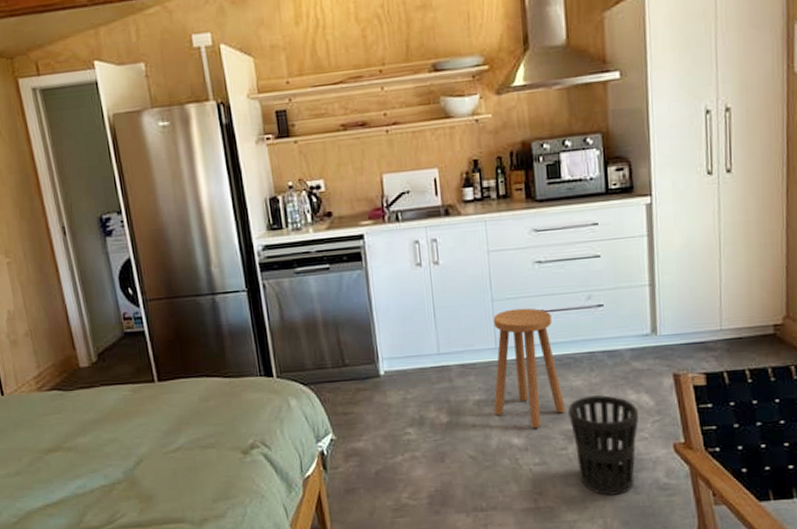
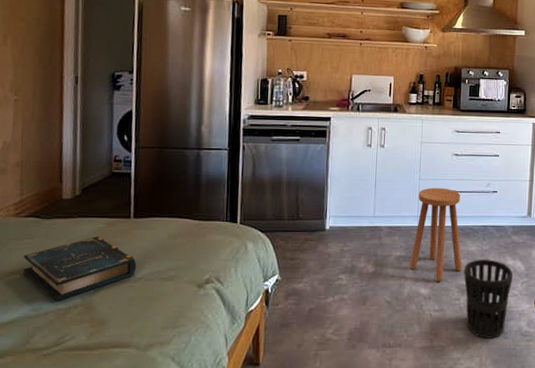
book: none [56,405,173,478] -> present [23,236,137,302]

